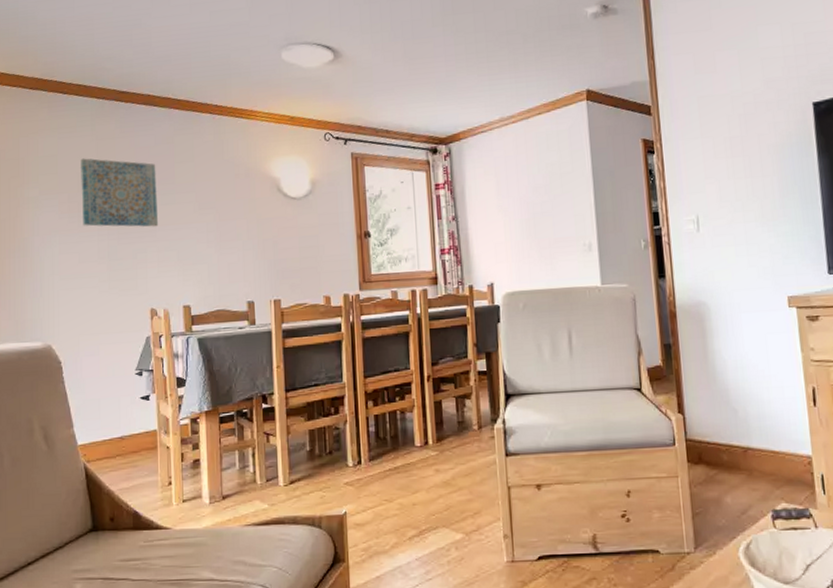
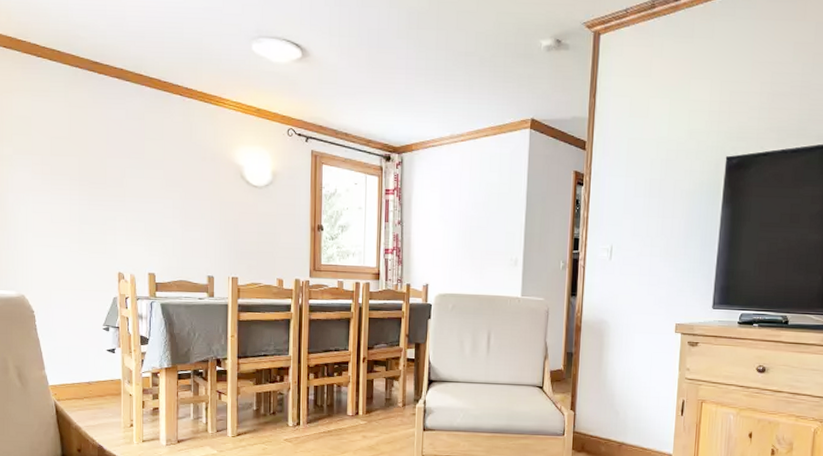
wall art: present [81,158,159,227] -> none [54,123,128,198]

